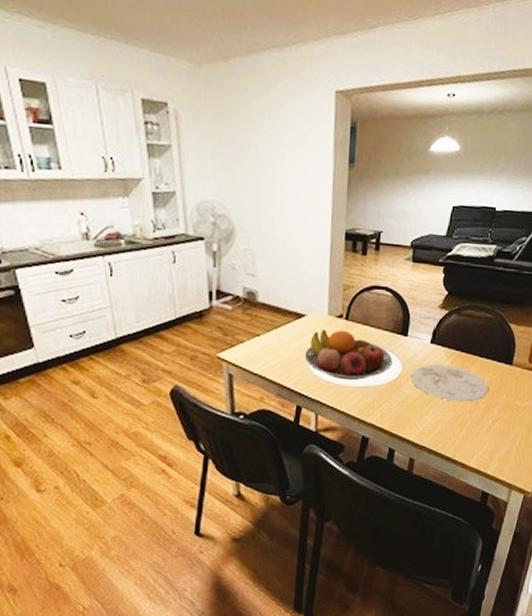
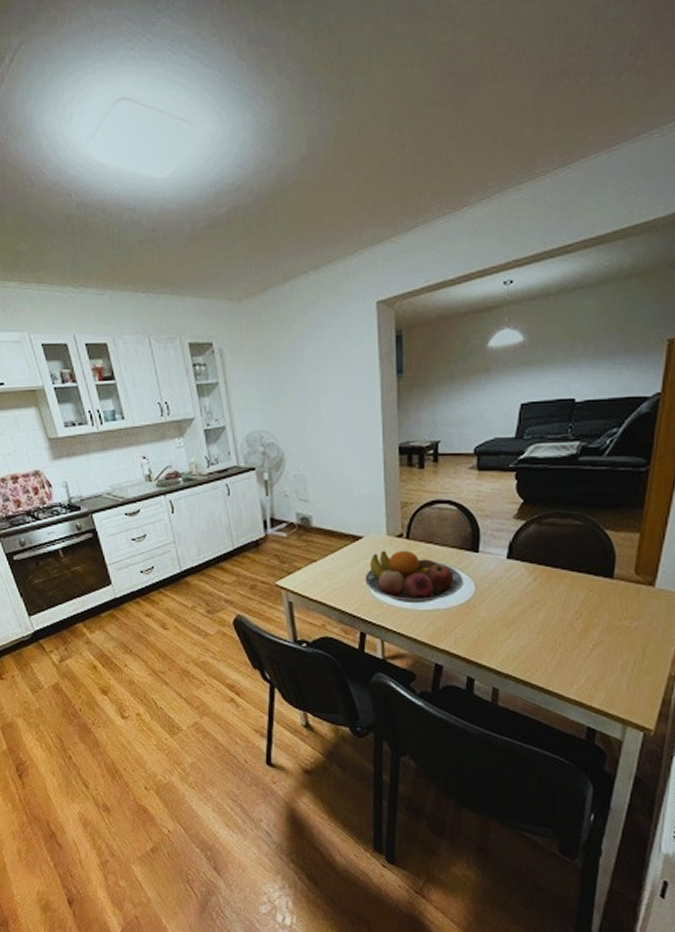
plate: present [410,364,488,402] -> none [486,582,584,623]

